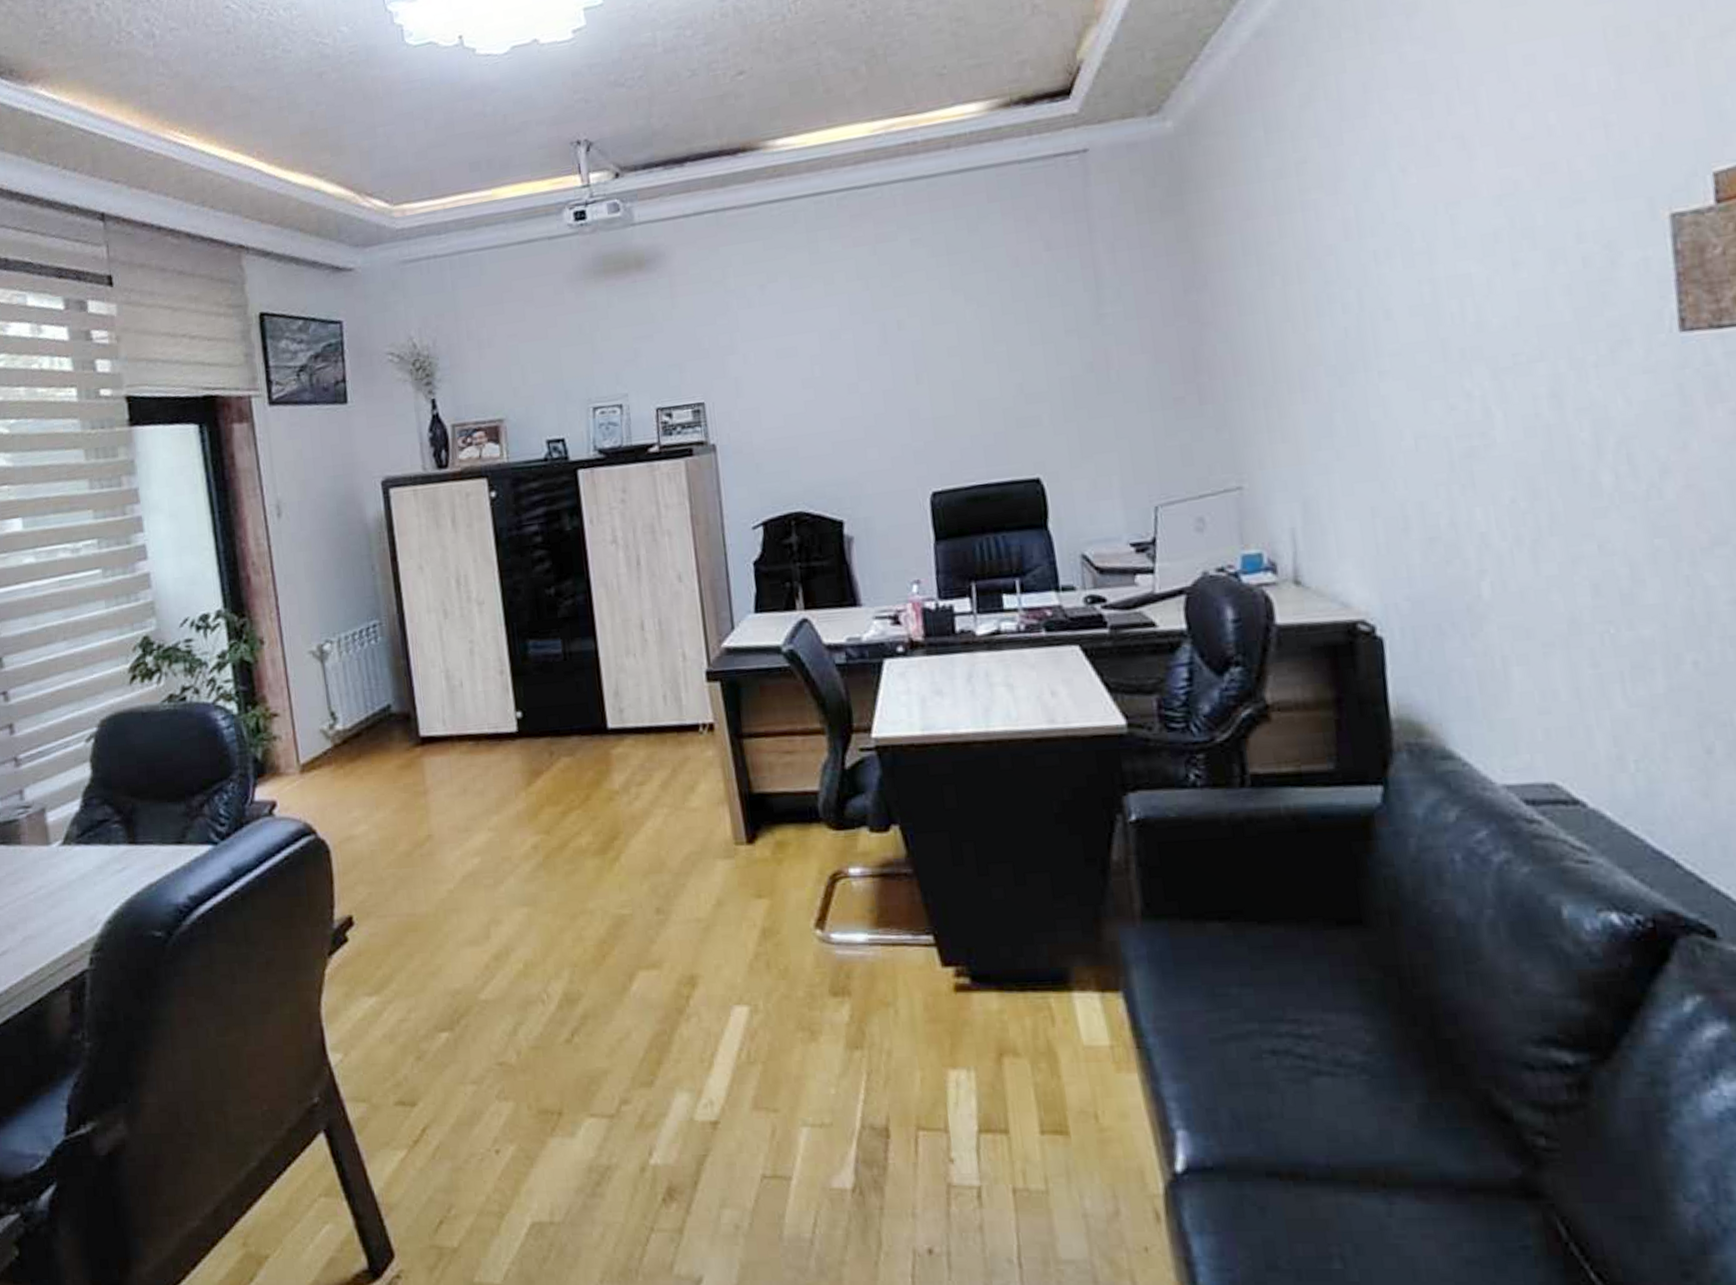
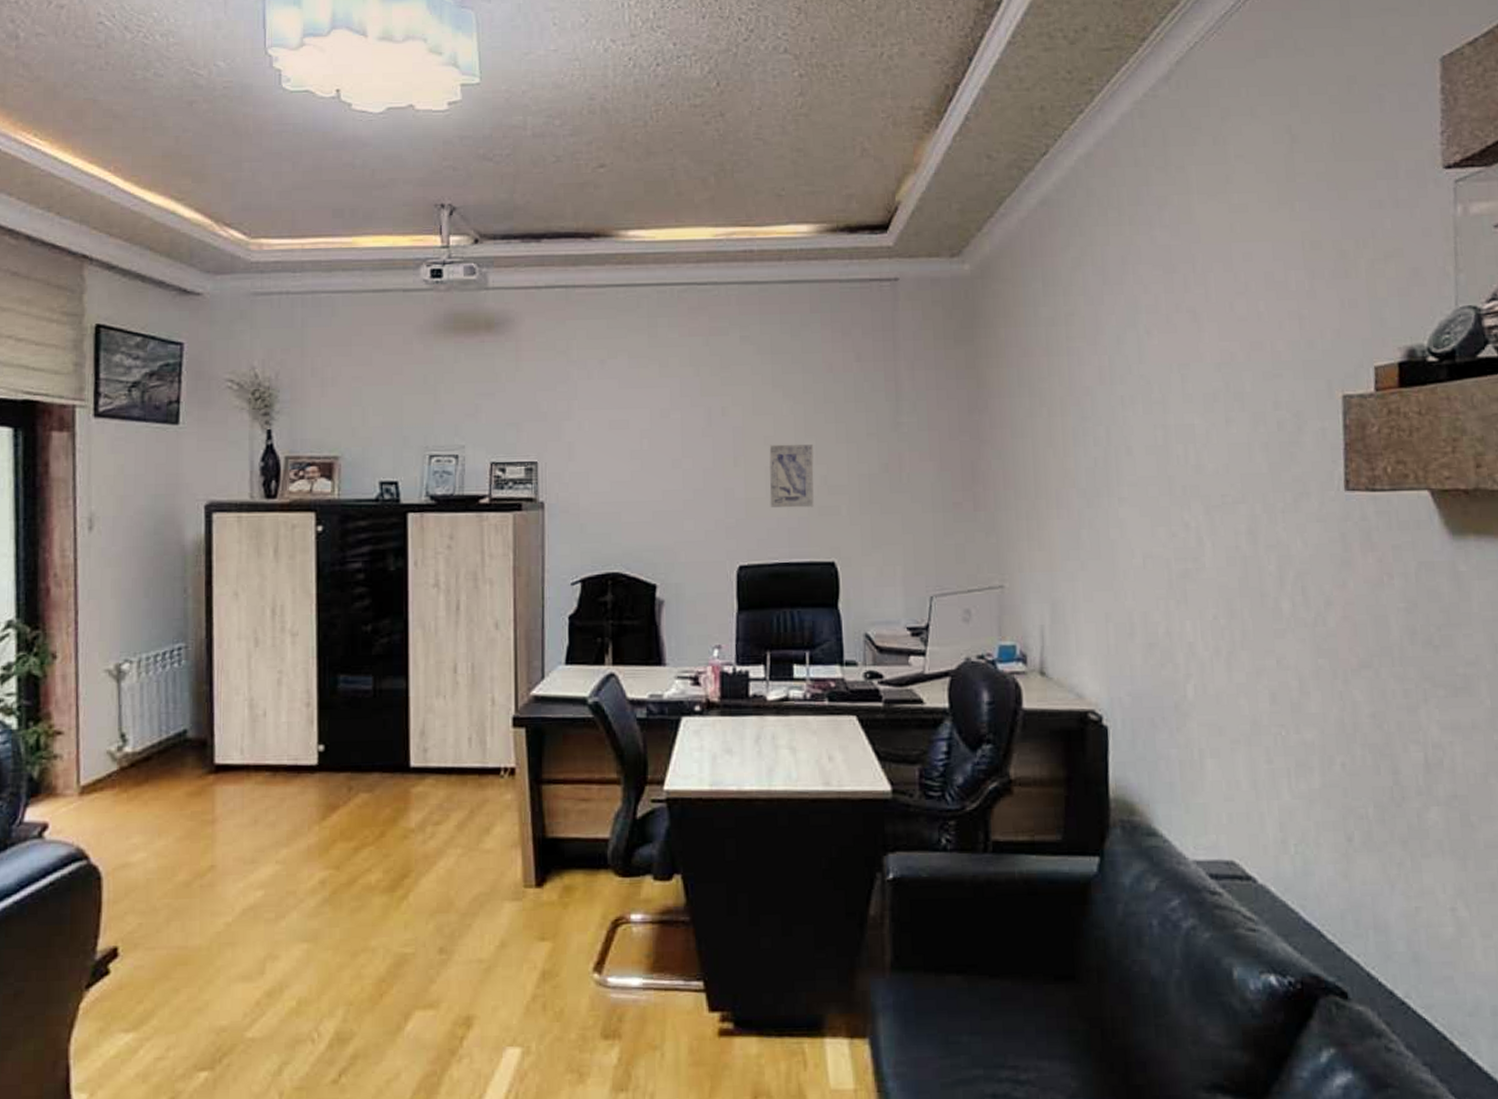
wall art: none [954,350,1011,425] -> present [769,444,814,508]

